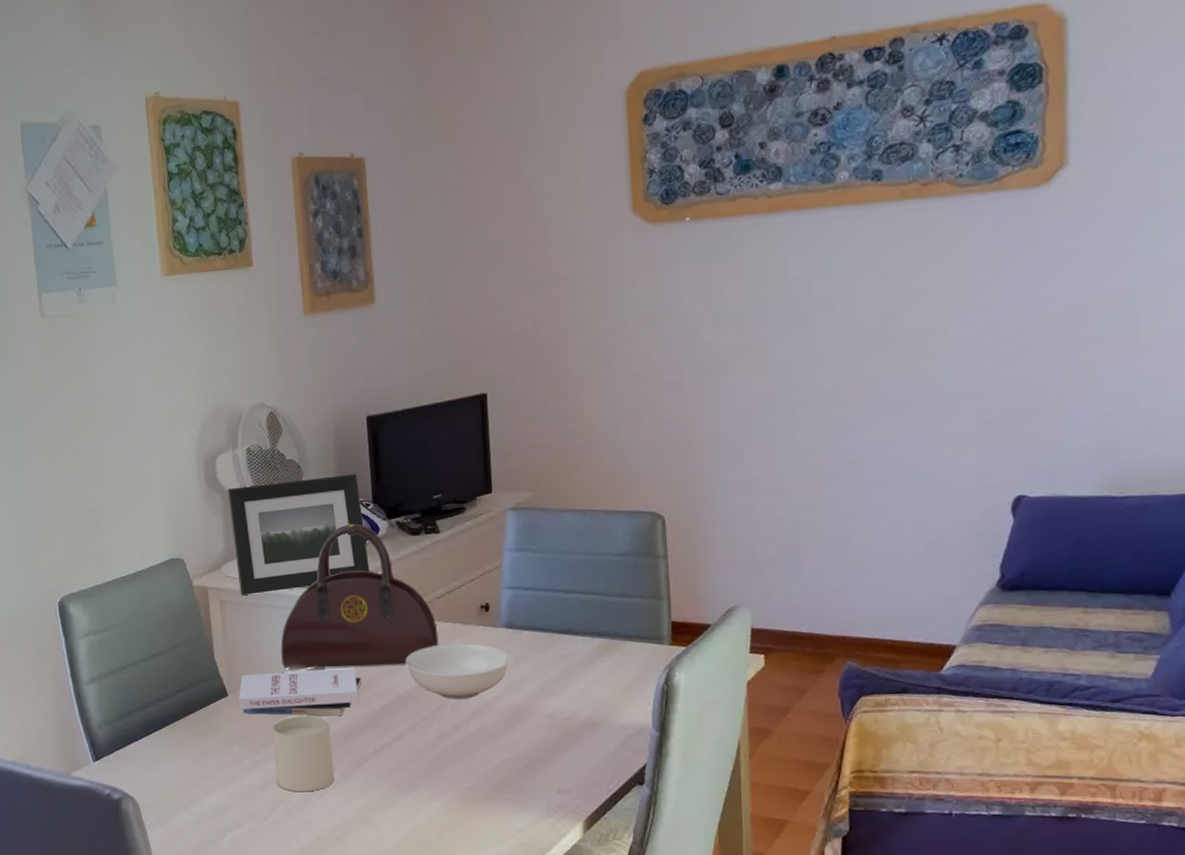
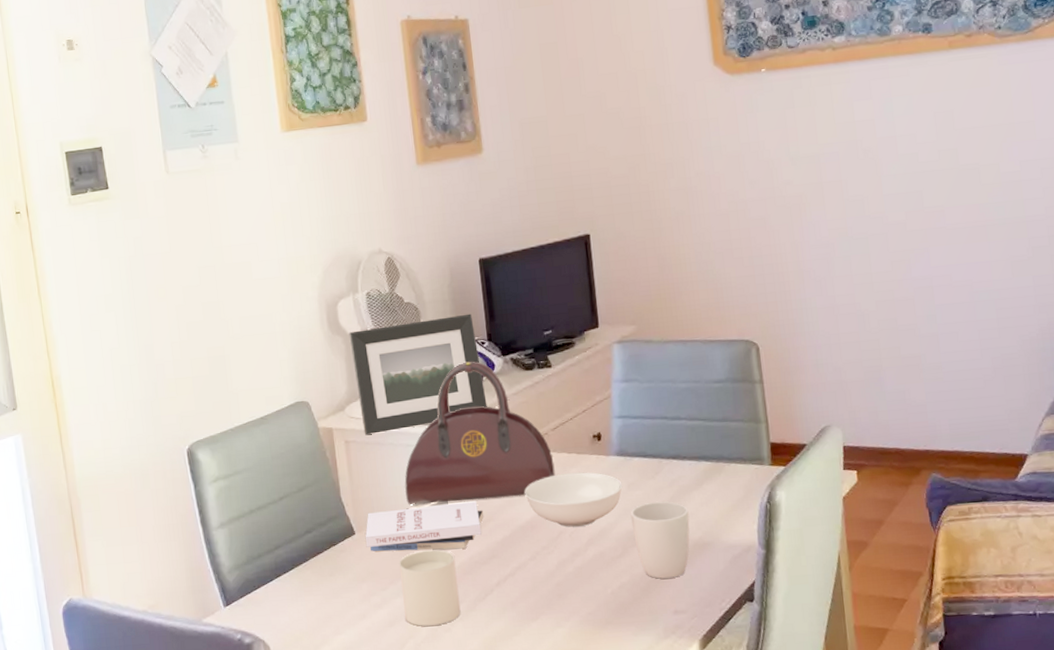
cup: none [517,678,580,757] -> present [630,501,690,579]

